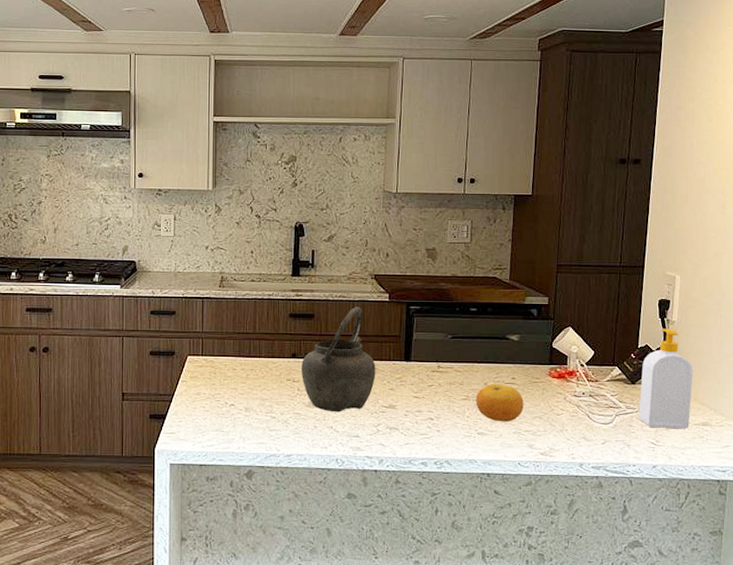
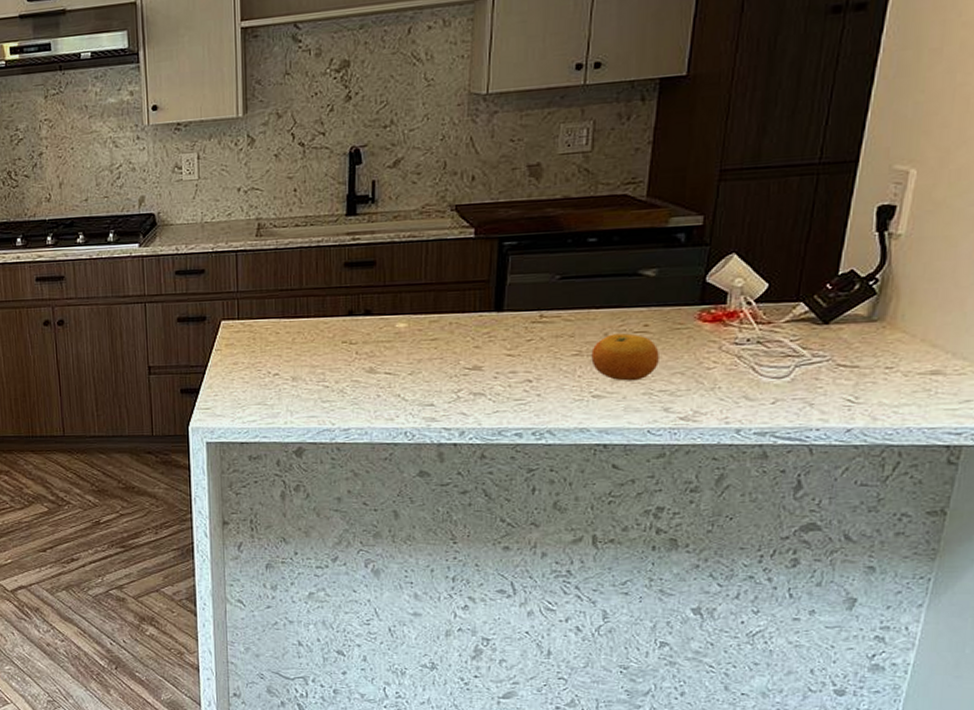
kettle: present [302,306,376,412] -> none [360,247,457,378]
soap bottle: present [639,328,694,429] -> none [831,245,925,381]

